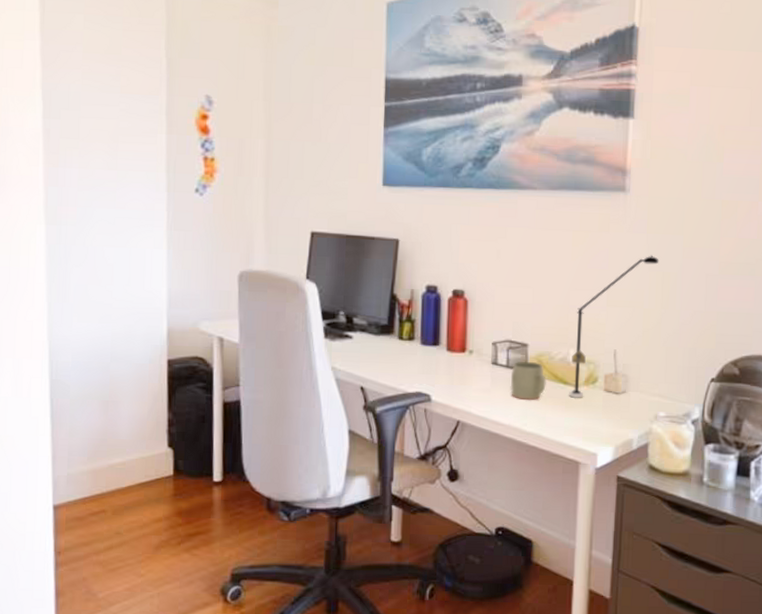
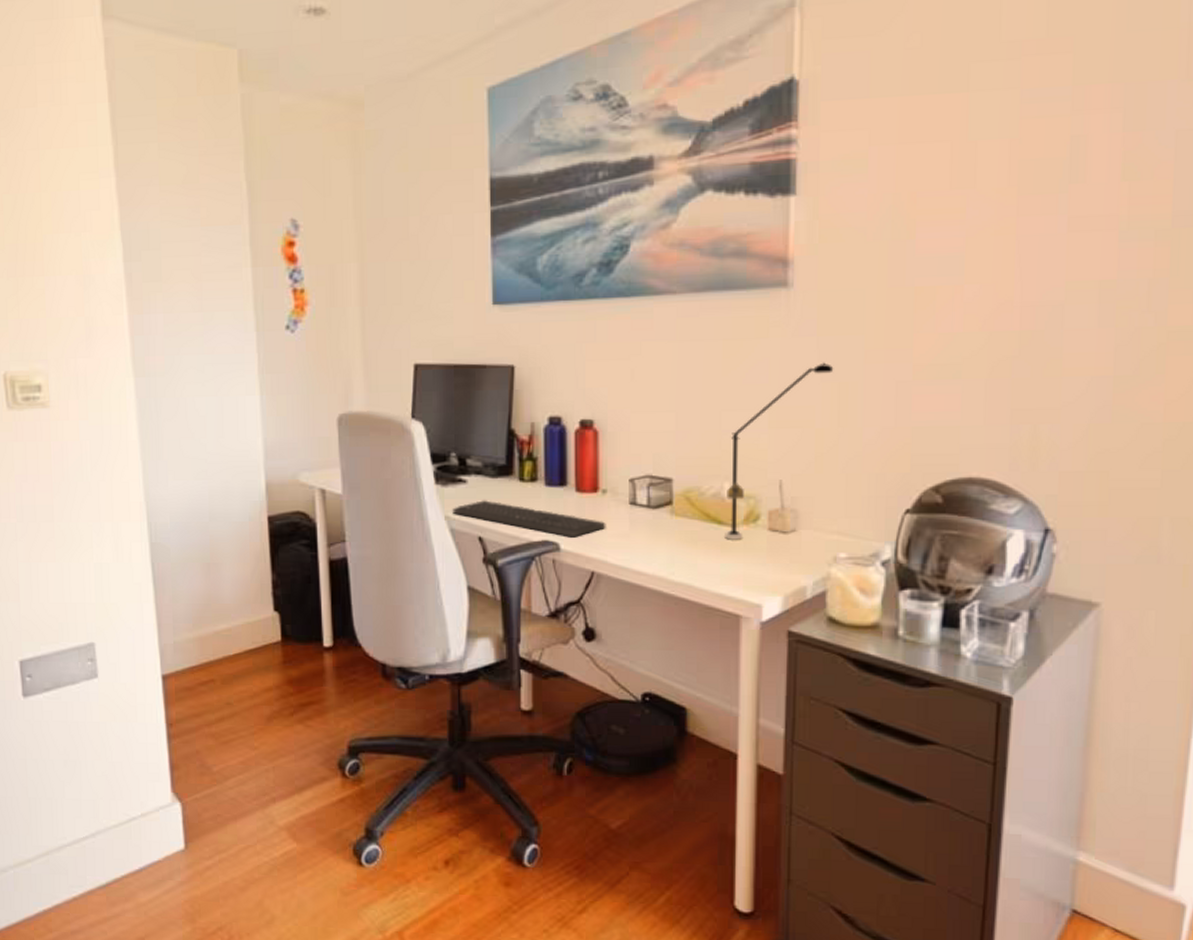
computer keyboard: none [337,354,472,391] -> present [451,500,606,538]
mug: present [510,361,546,400] -> none [652,499,696,544]

